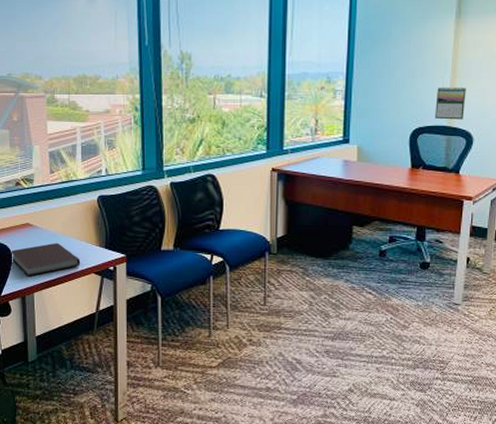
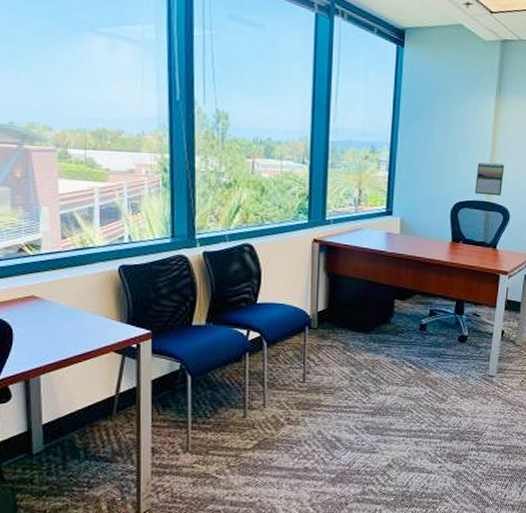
notebook: present [10,242,81,277] -> none [10,317,98,357]

